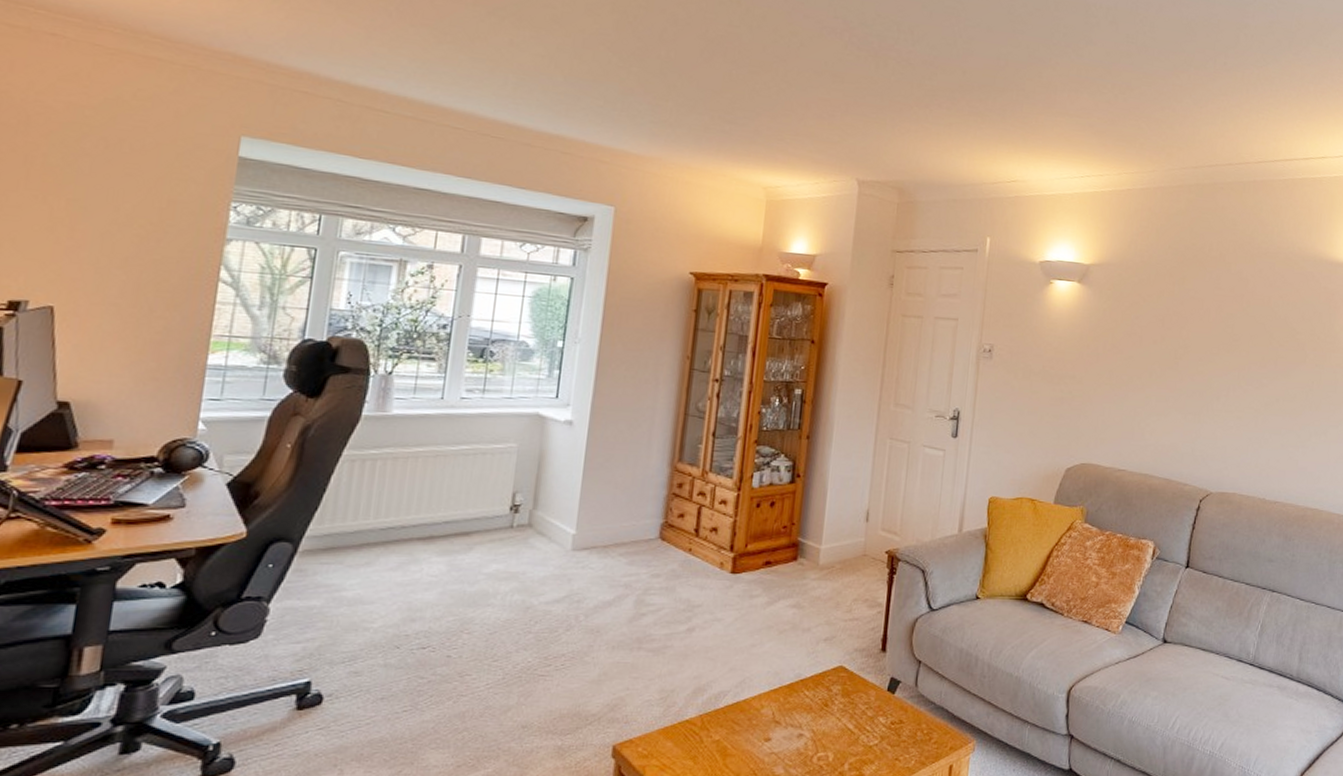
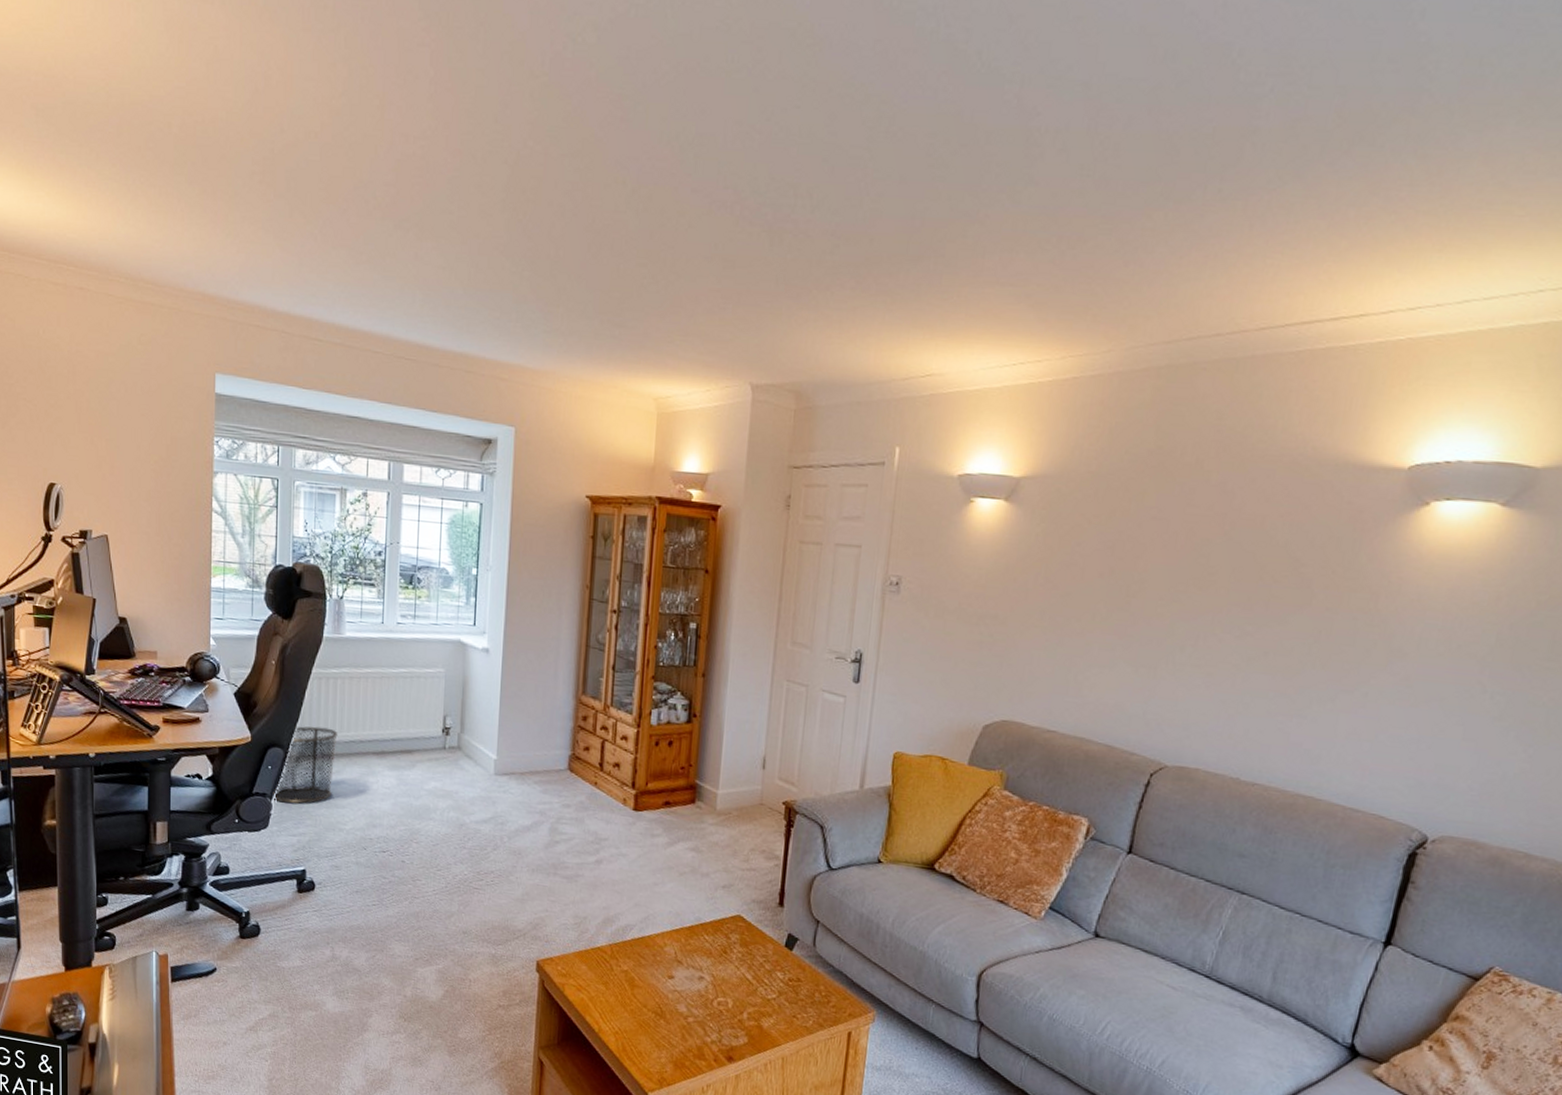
waste bin: none [272,514,372,606] -> present [273,726,338,804]

